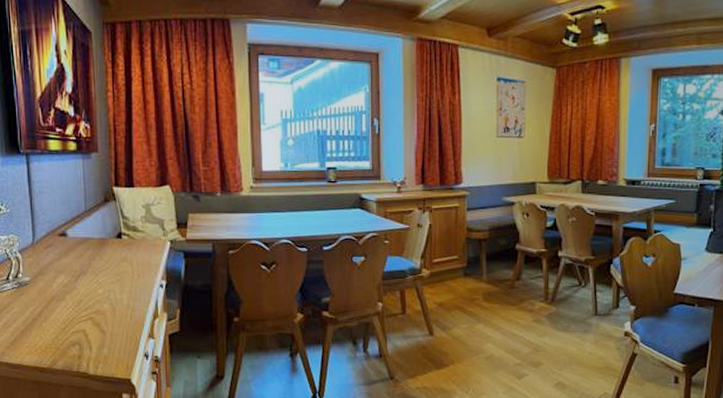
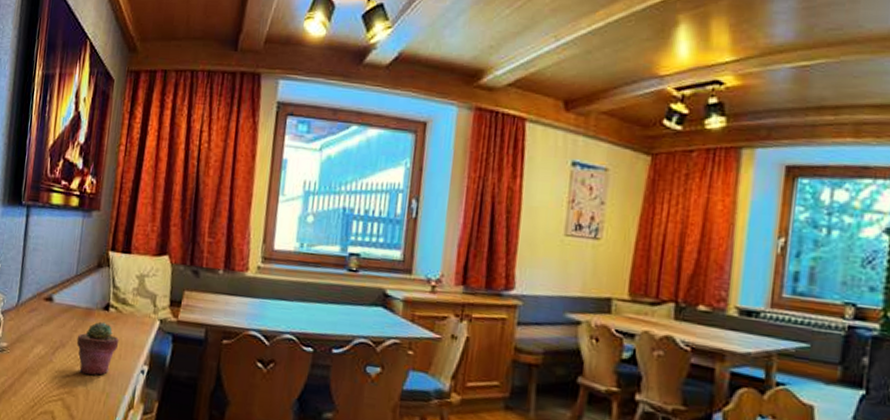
potted succulent: none [96,248,136,295] -> present [76,321,120,376]

